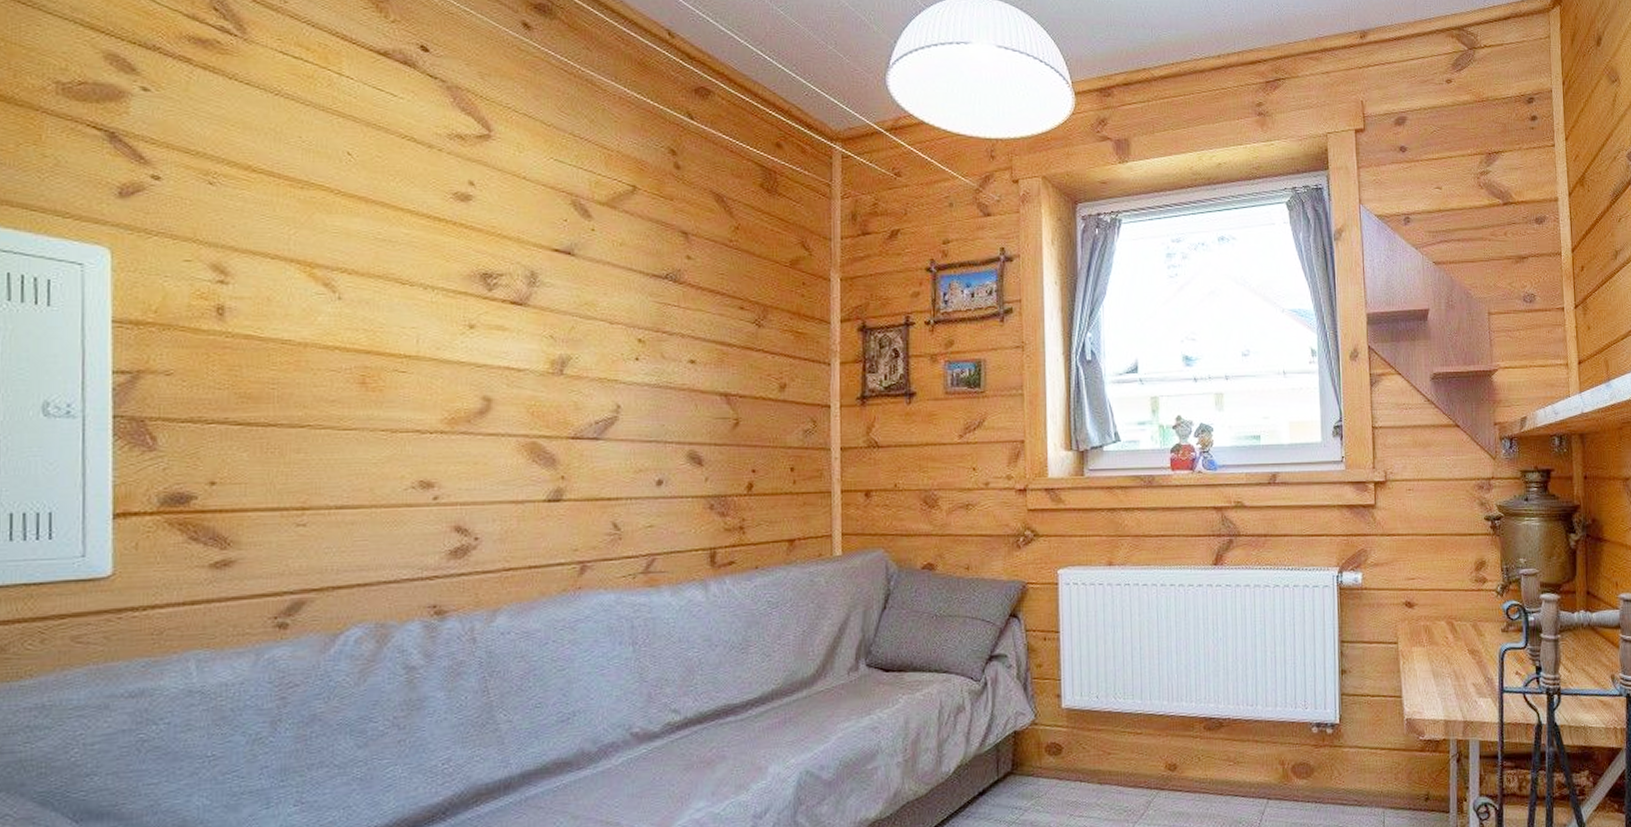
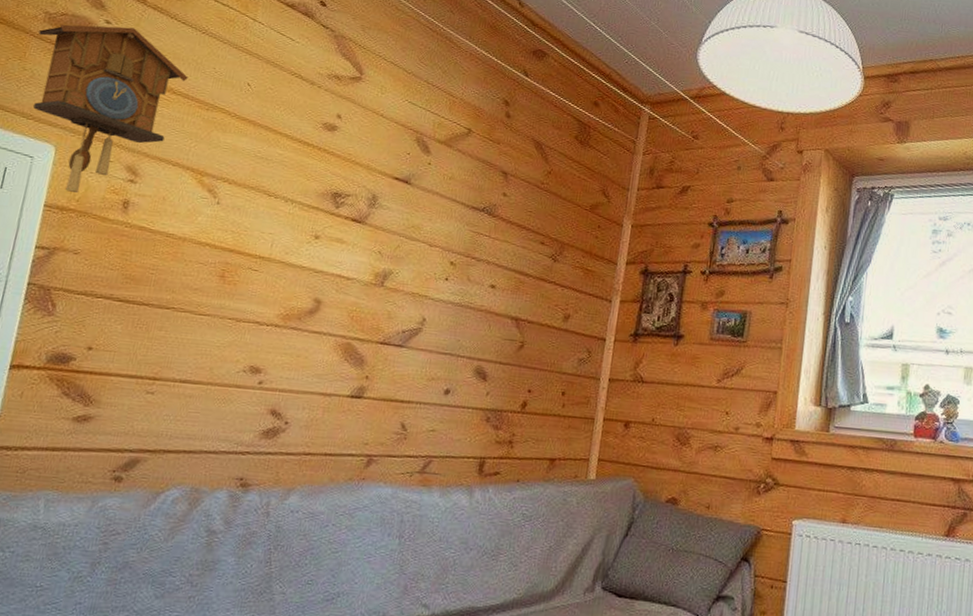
cuckoo clock: none [51,93,268,303] -> present [33,24,188,194]

